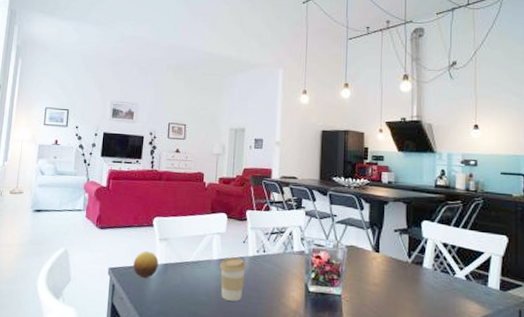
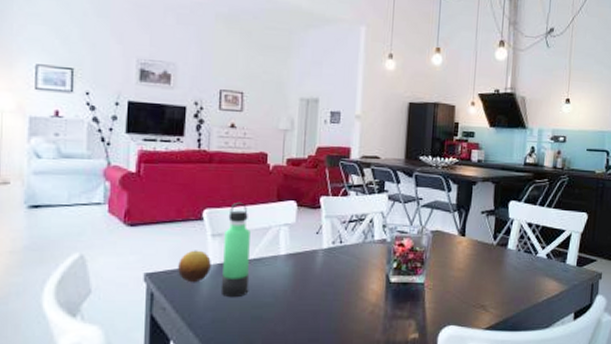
thermos bottle: none [165,212,190,294] -> present [220,201,250,298]
coffee cup: present [220,257,246,301] -> none [289,251,320,300]

